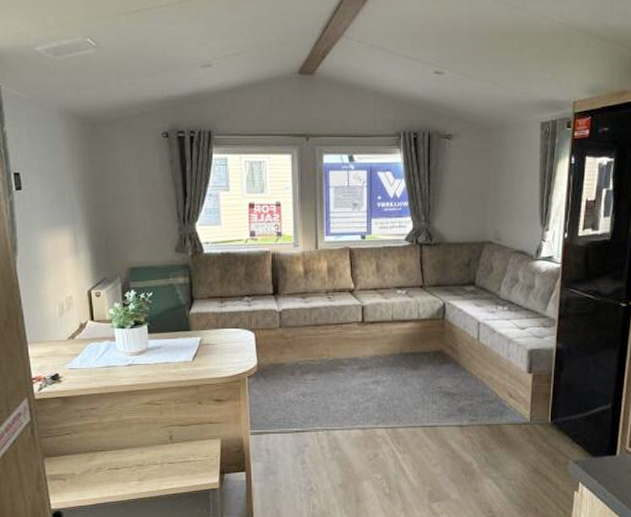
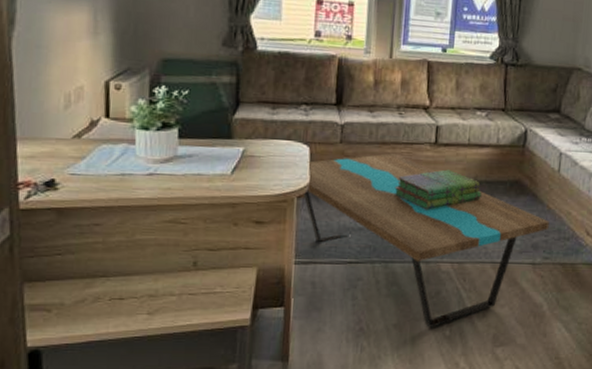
coffee table: none [252,333,473,487] -> present [303,153,549,329]
stack of books: none [329,345,407,382] -> present [394,169,481,210]

